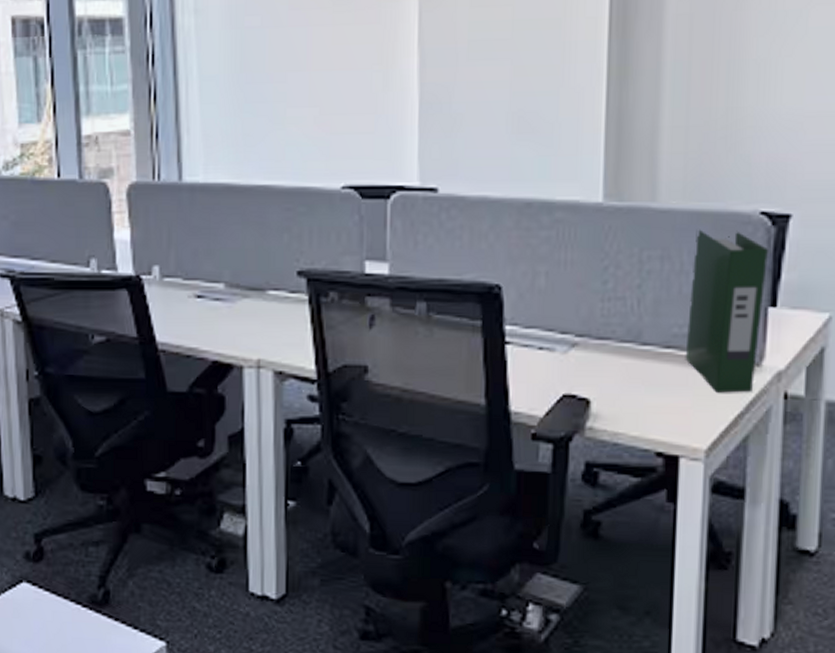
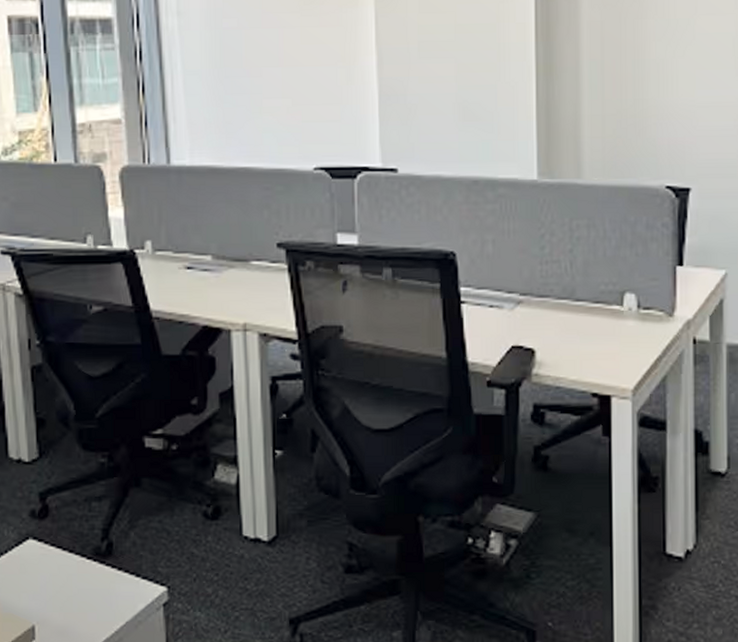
binder: present [685,229,768,393] -> none [611,201,674,340]

